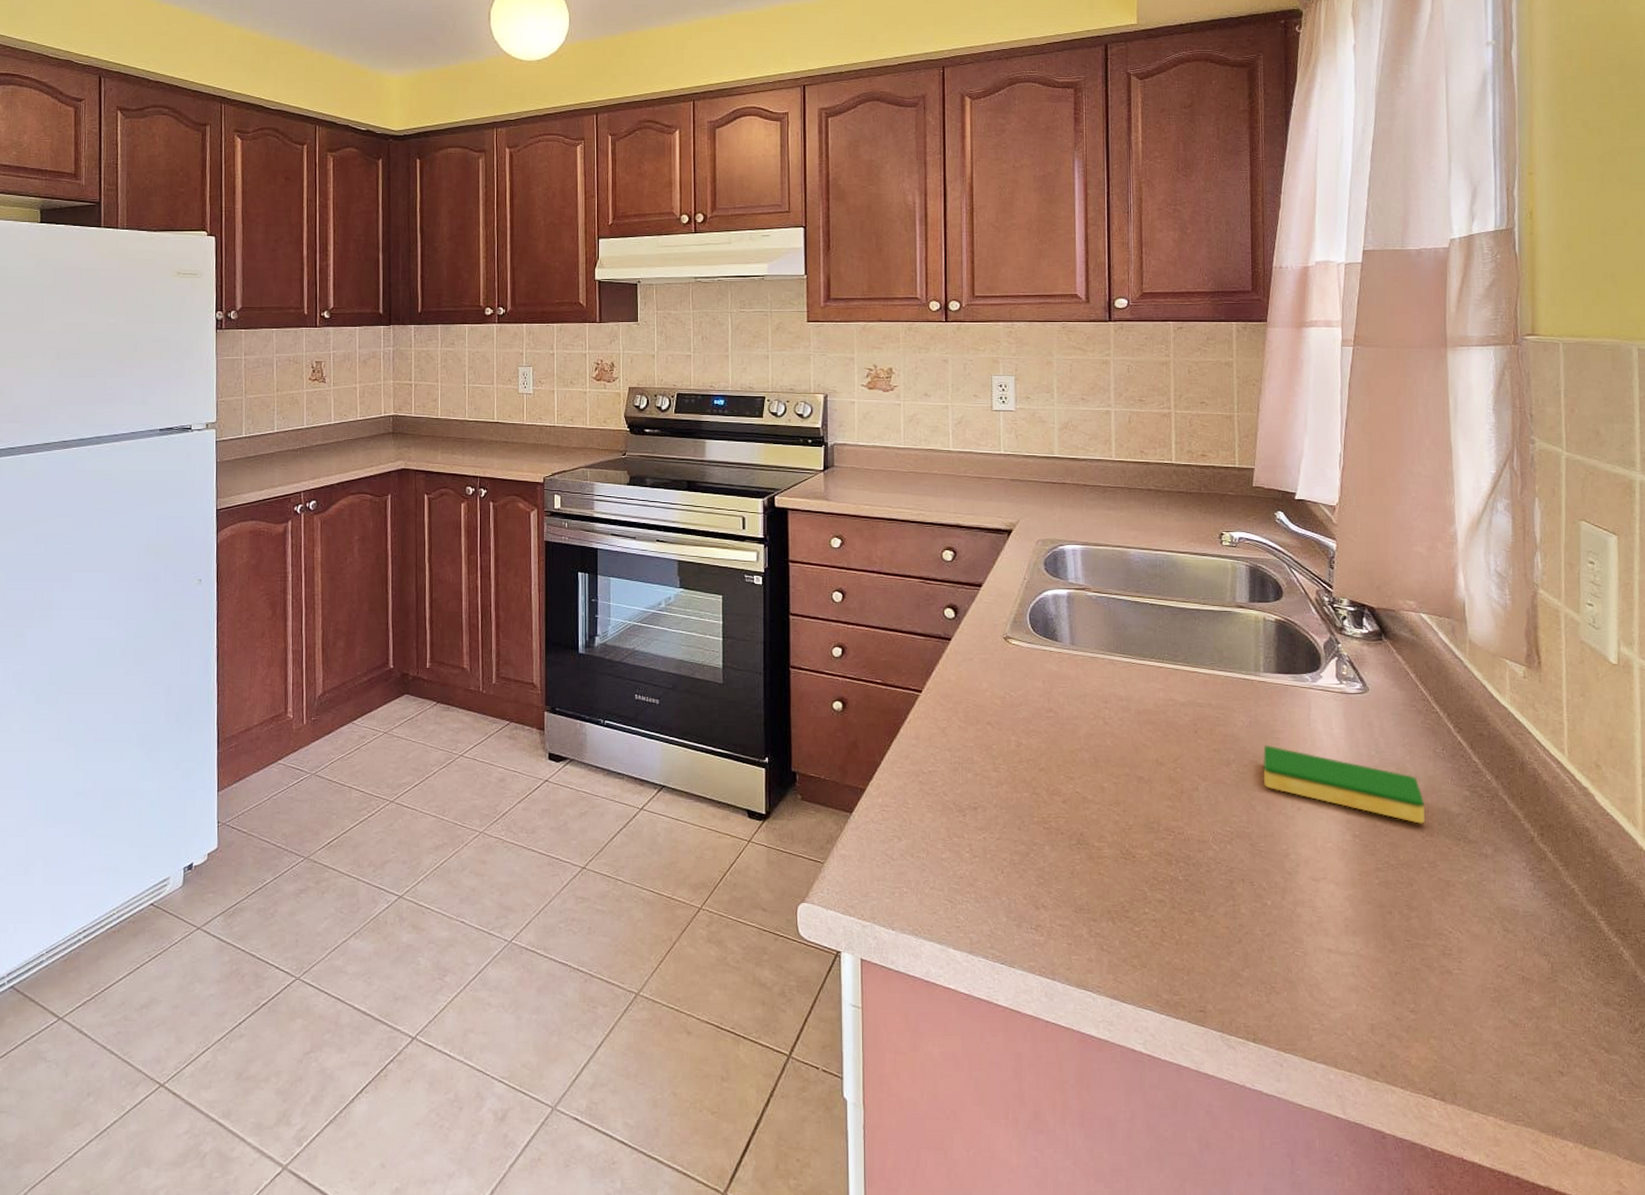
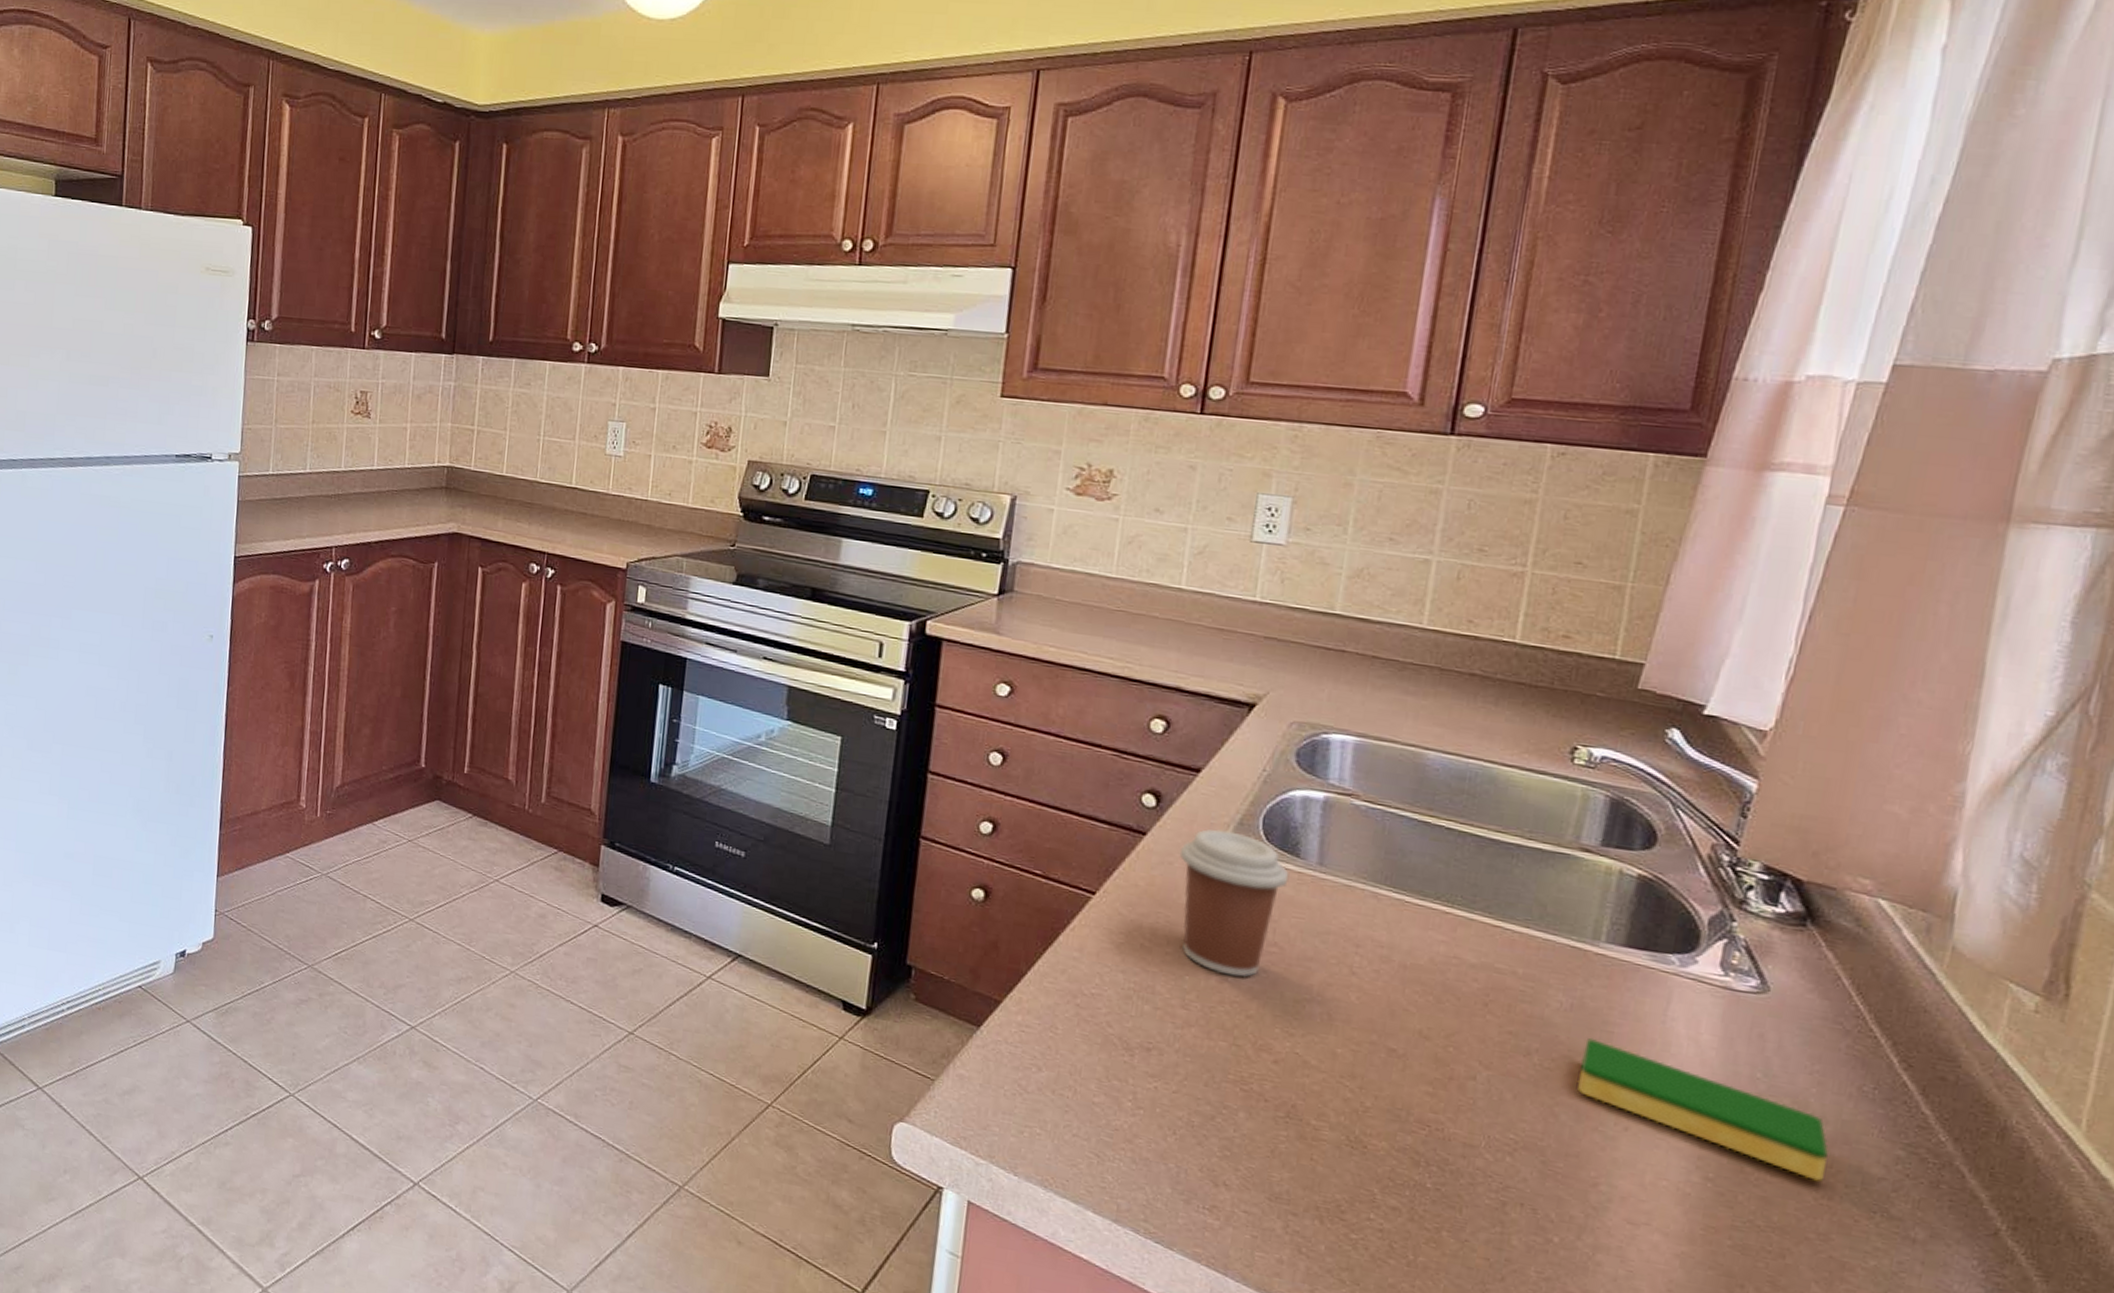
coffee cup: none [976,628,1053,740] -> present [1179,829,1290,978]

